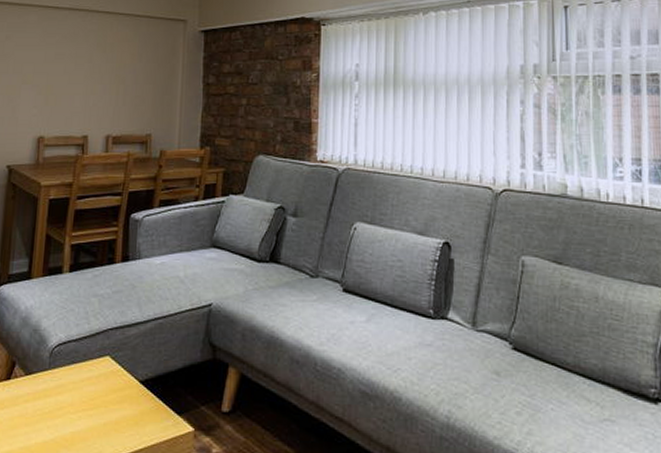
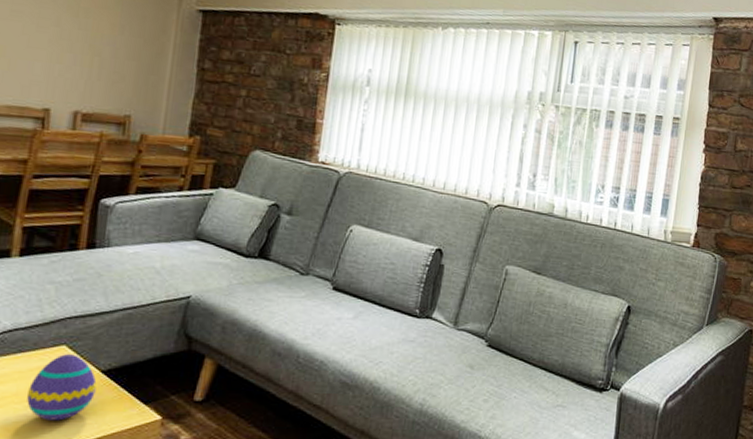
decorative egg: none [80,365,136,431] -> present [27,354,97,421]

